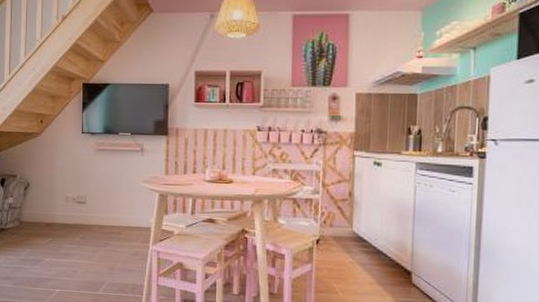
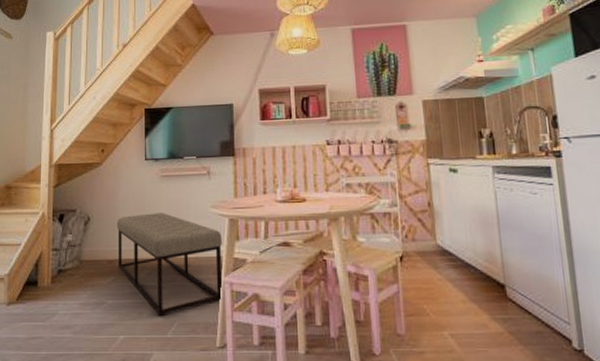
bench: none [54,183,151,275] -> present [116,213,223,316]

